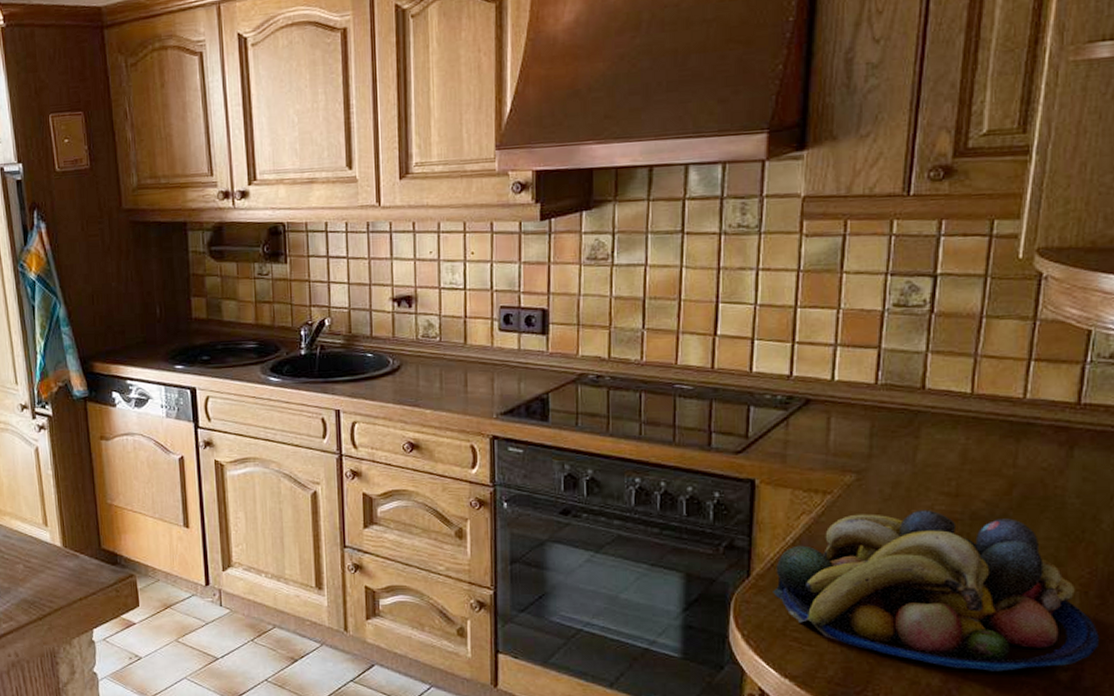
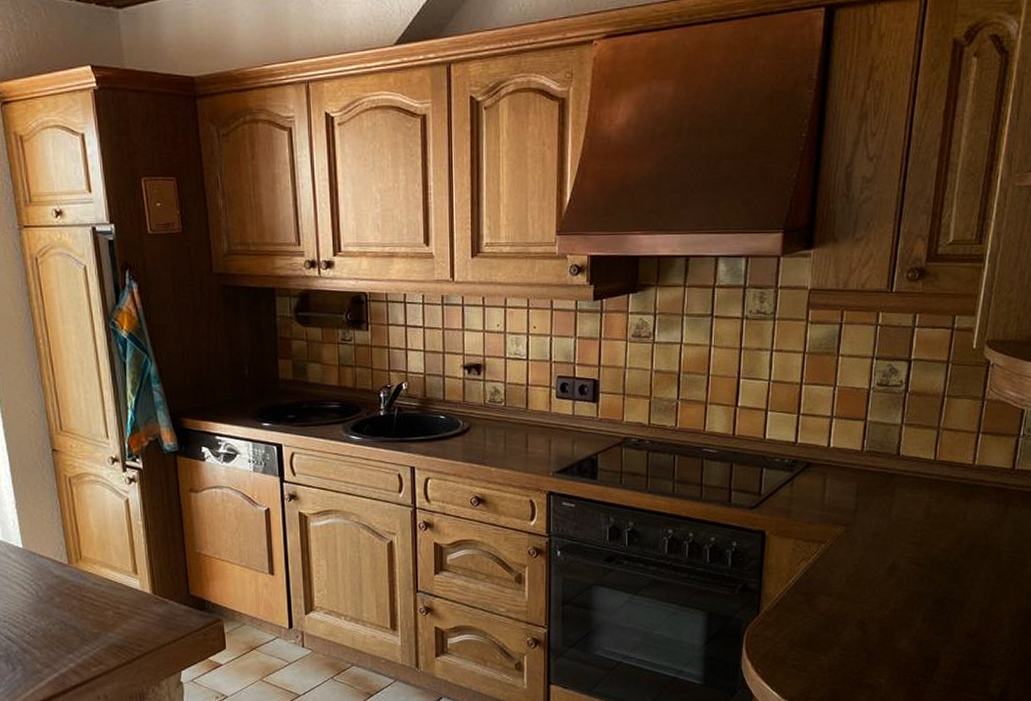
fruit bowl: present [773,509,1100,671] -> none [777,556,1023,689]

